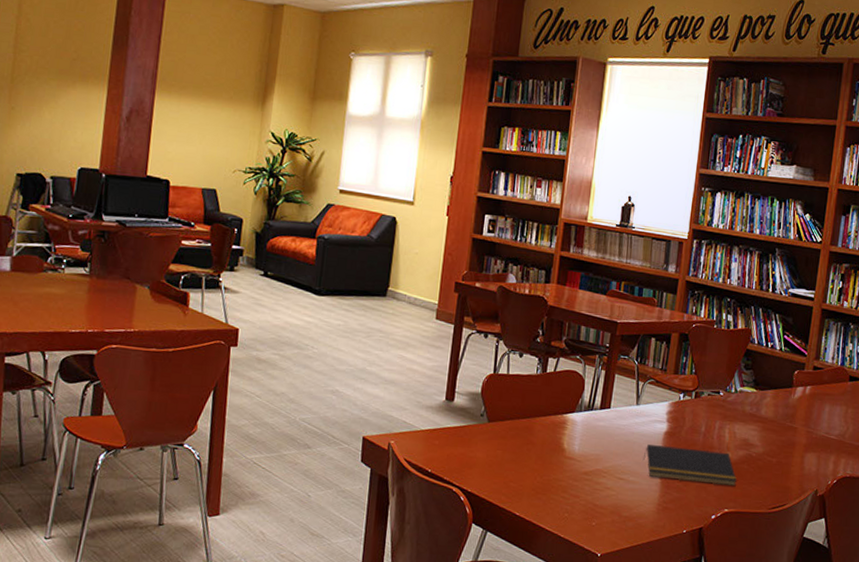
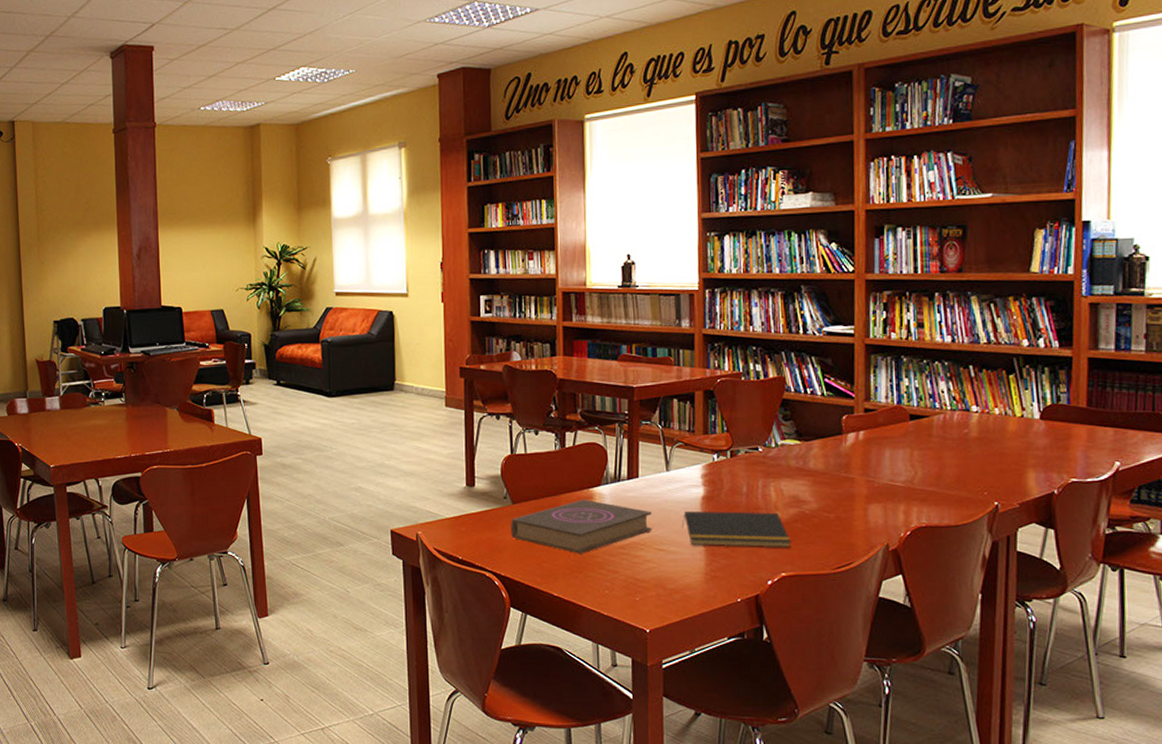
book: none [483,423,618,477] -> present [511,499,652,554]

